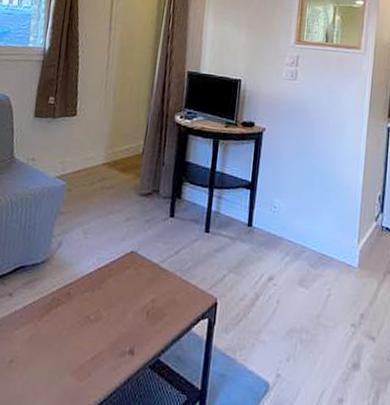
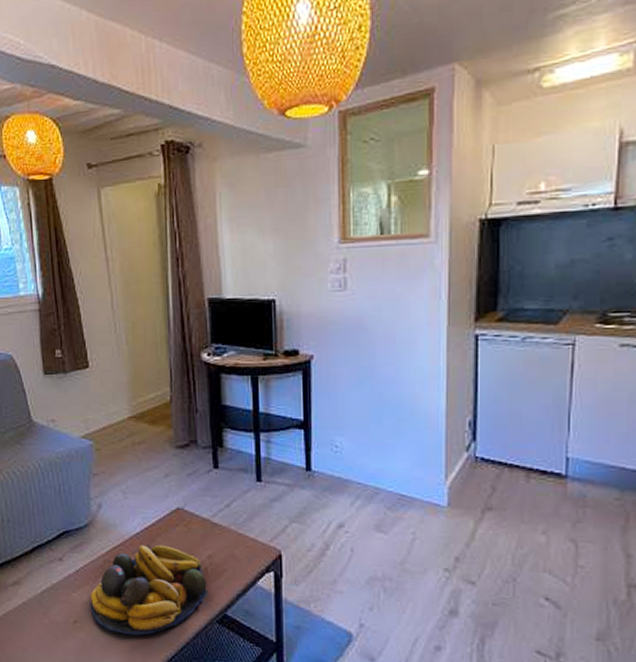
fruit bowl: none [29,284,147,379] -> present [90,544,209,636]

